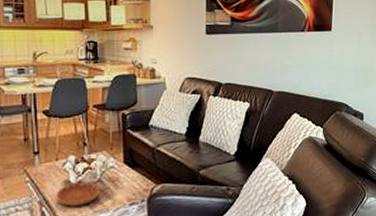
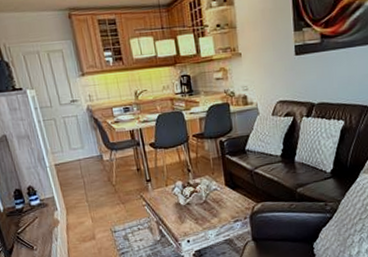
saucer: present [56,182,99,207] -> none [169,203,206,225]

